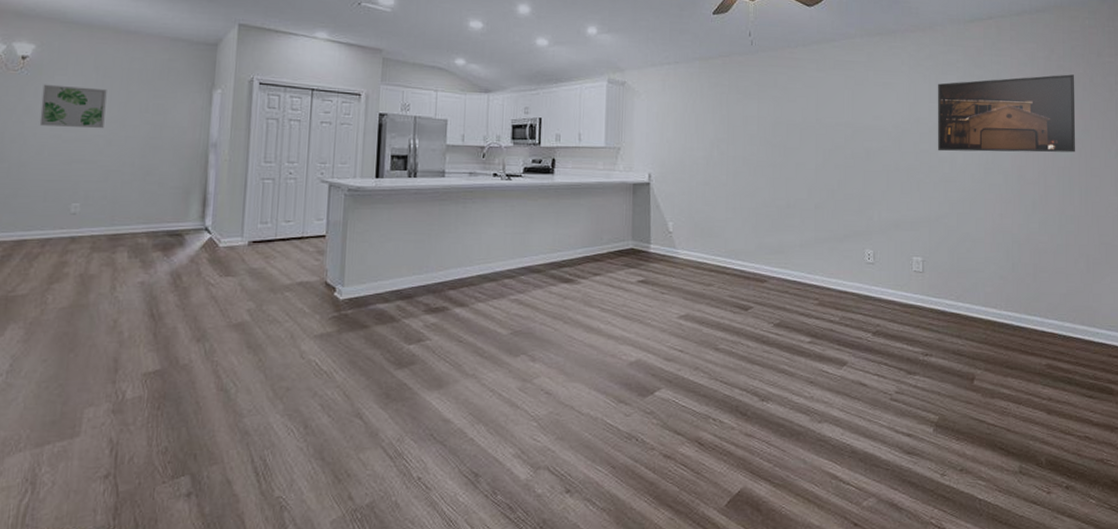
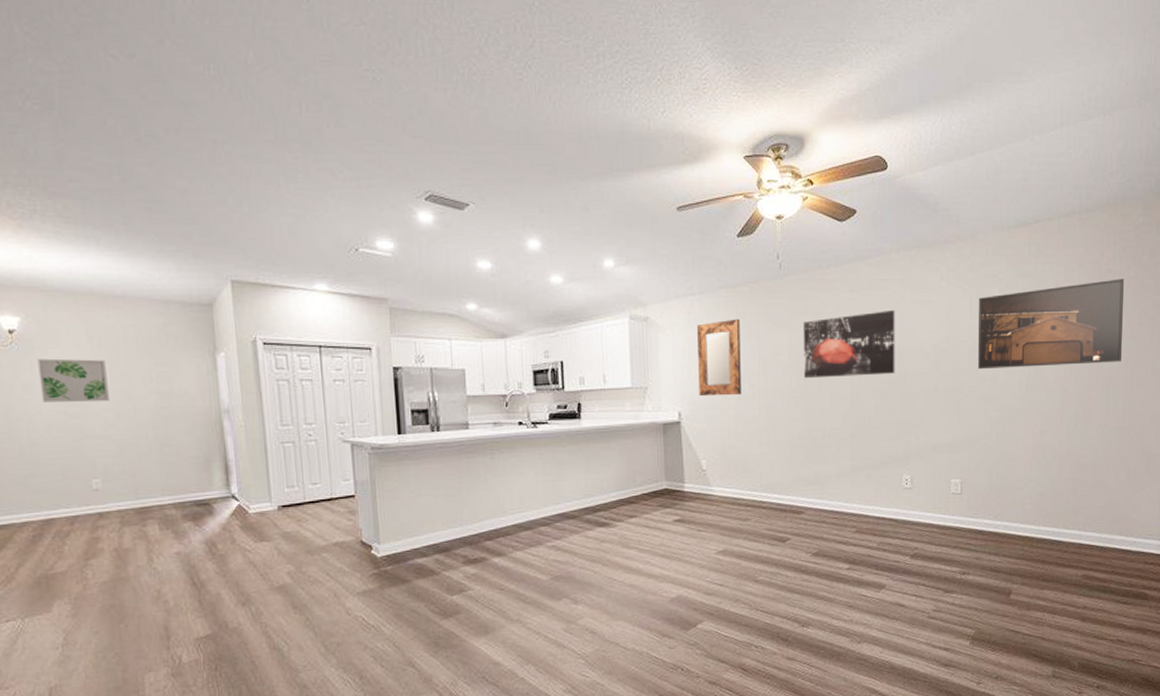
home mirror: none [670,88,712,161] -> present [697,319,741,397]
wall art: none [770,89,859,150] -> present [803,309,895,379]

